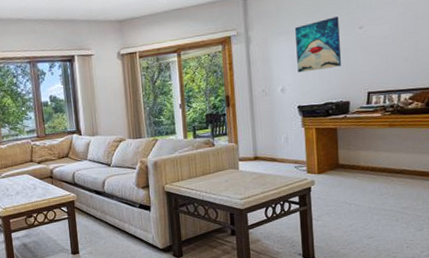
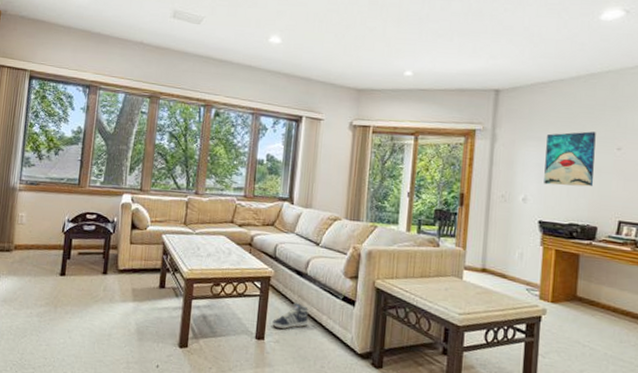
sneaker: none [83,217,114,242] -> present [272,302,309,329]

